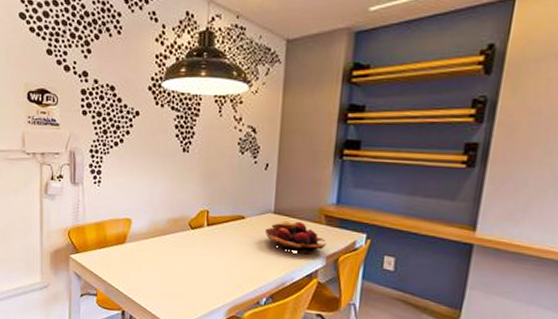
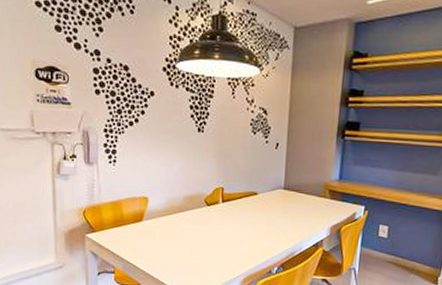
fruit basket: present [264,220,326,255] -> none [275,196,330,226]

